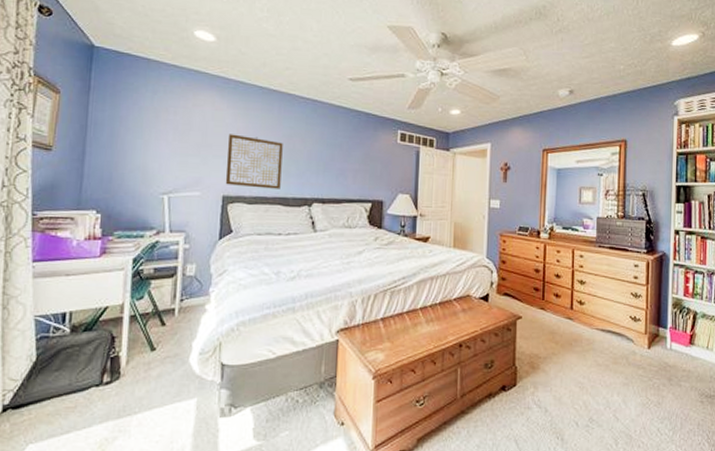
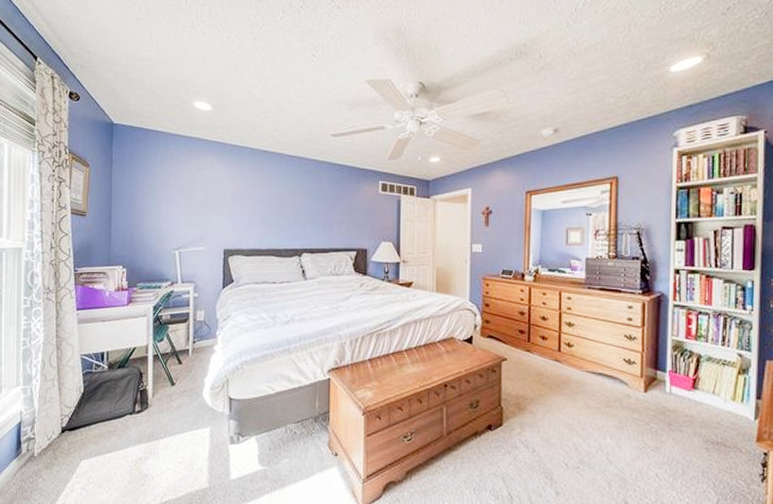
wall art: present [225,134,283,189] -> none [225,193,274,242]

